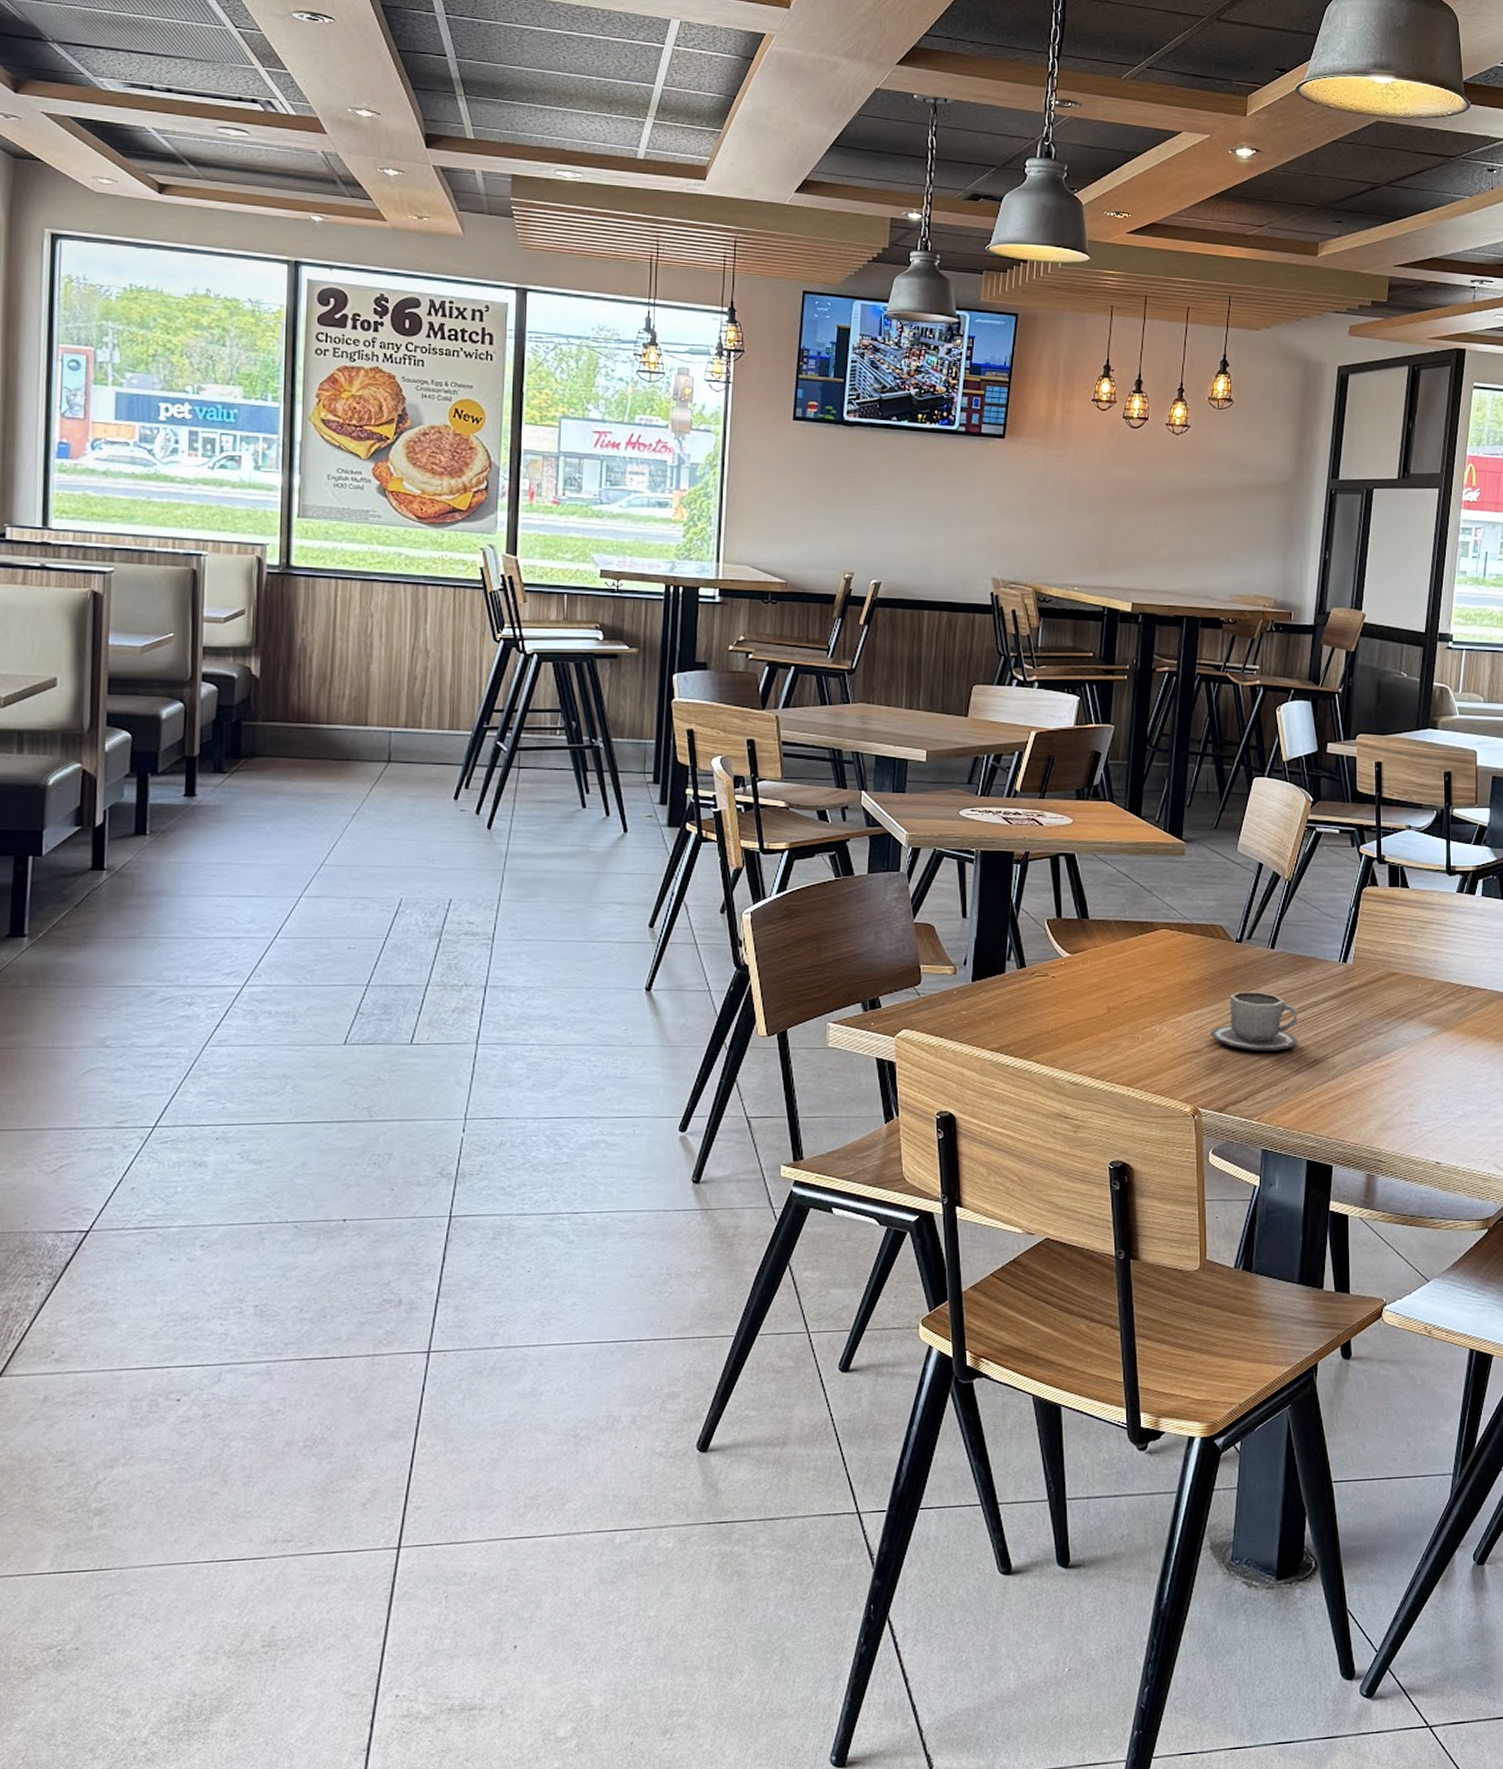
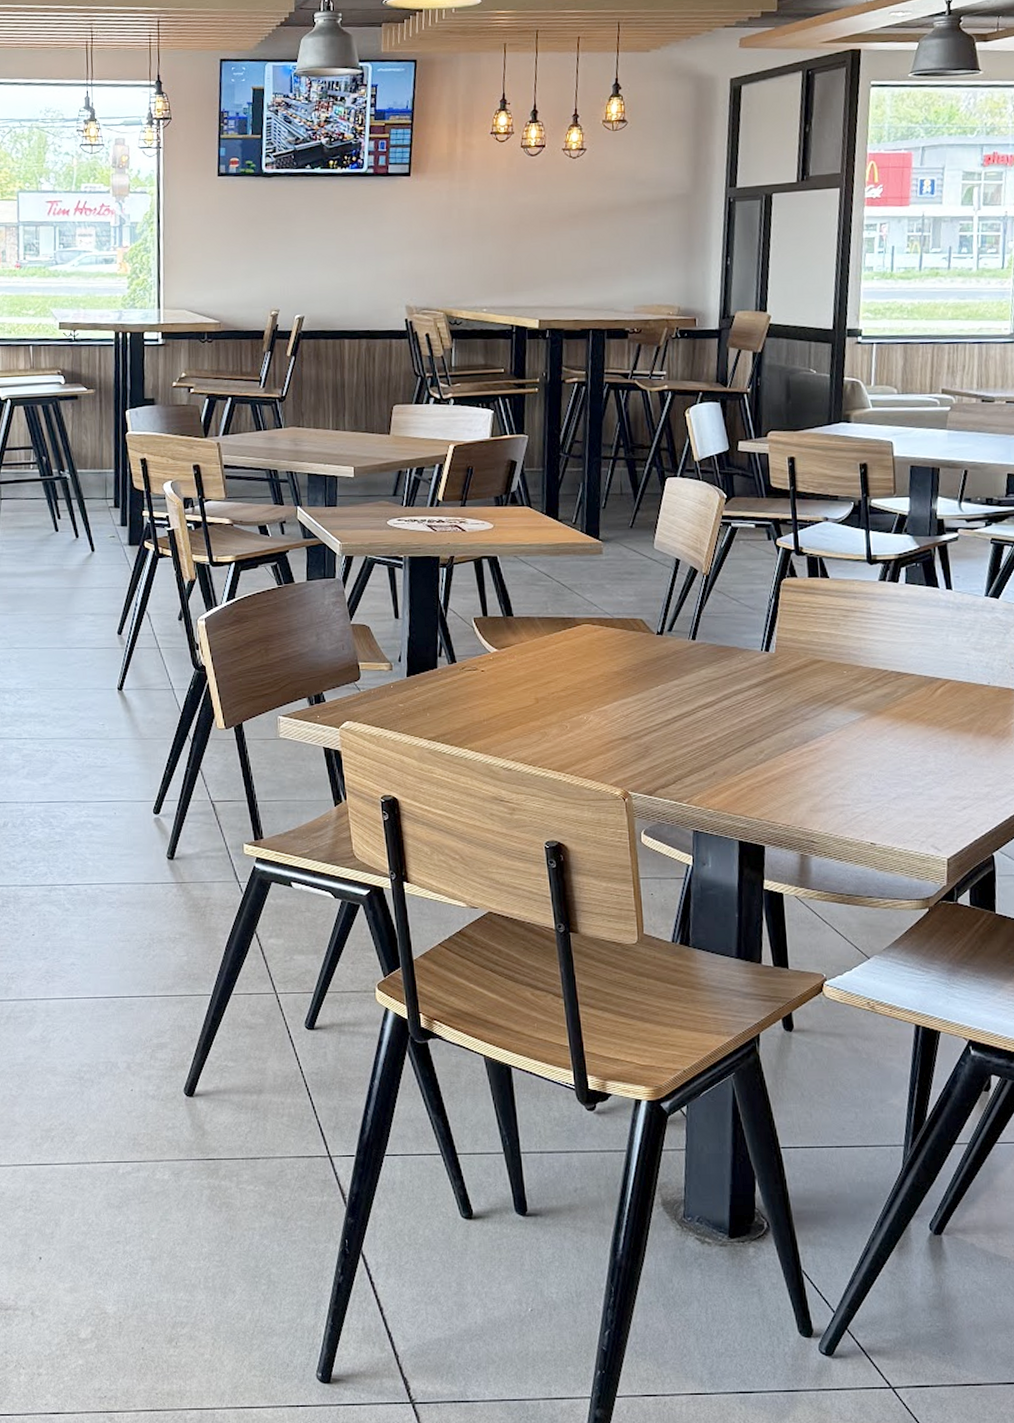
cup: present [1210,991,1298,1051] -> none [636,680,723,738]

